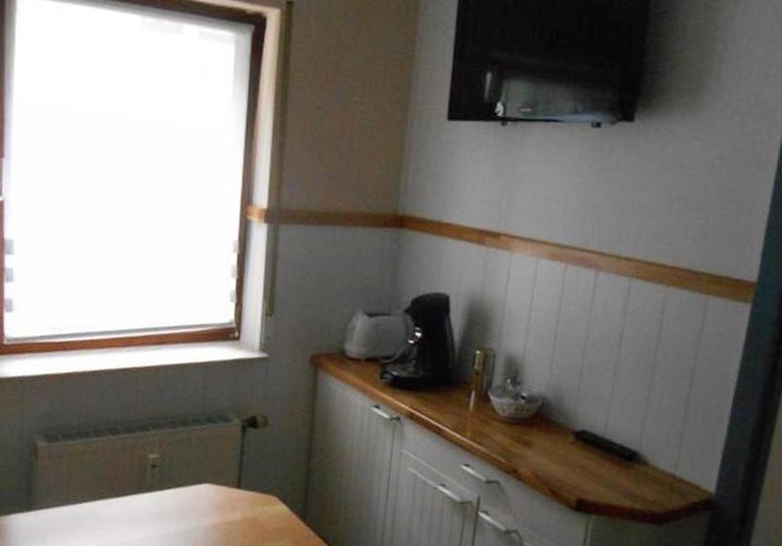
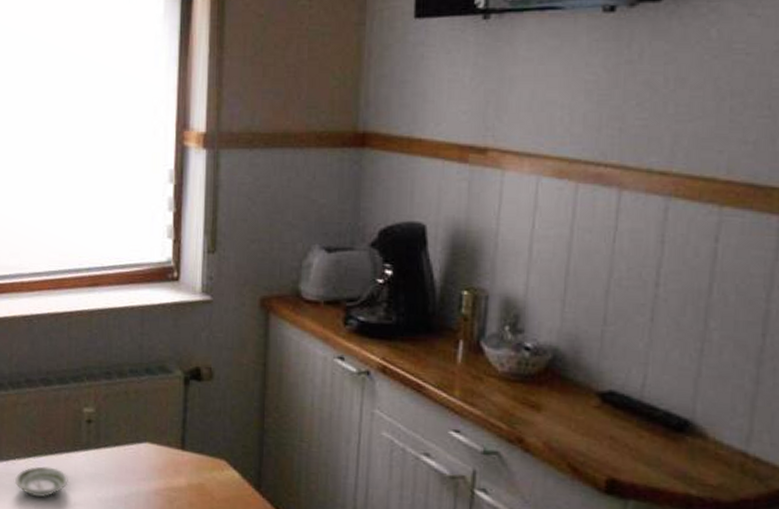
saucer: none [81,508,133,537] -> present [14,466,68,498]

